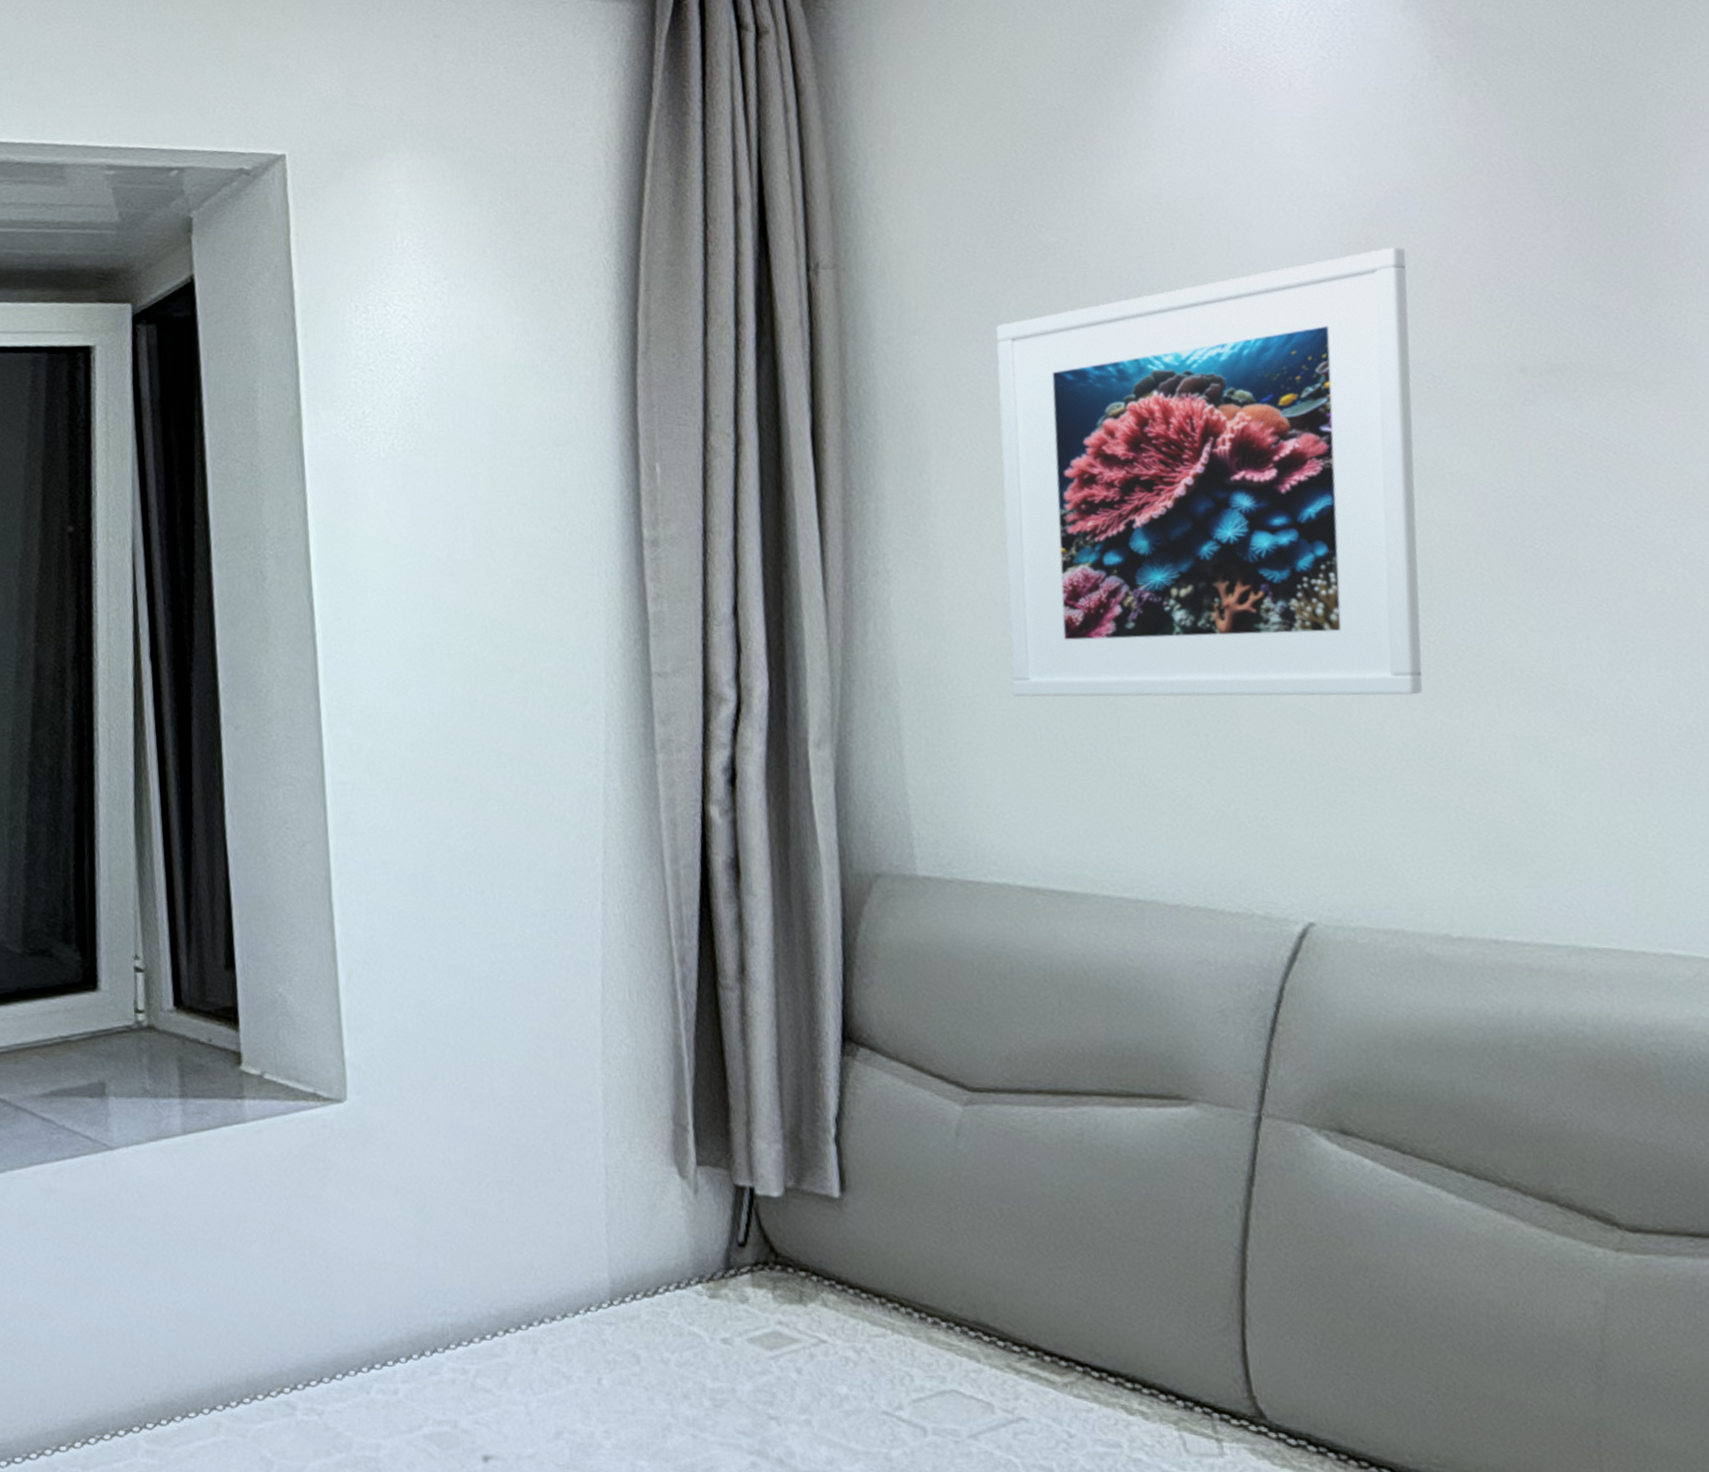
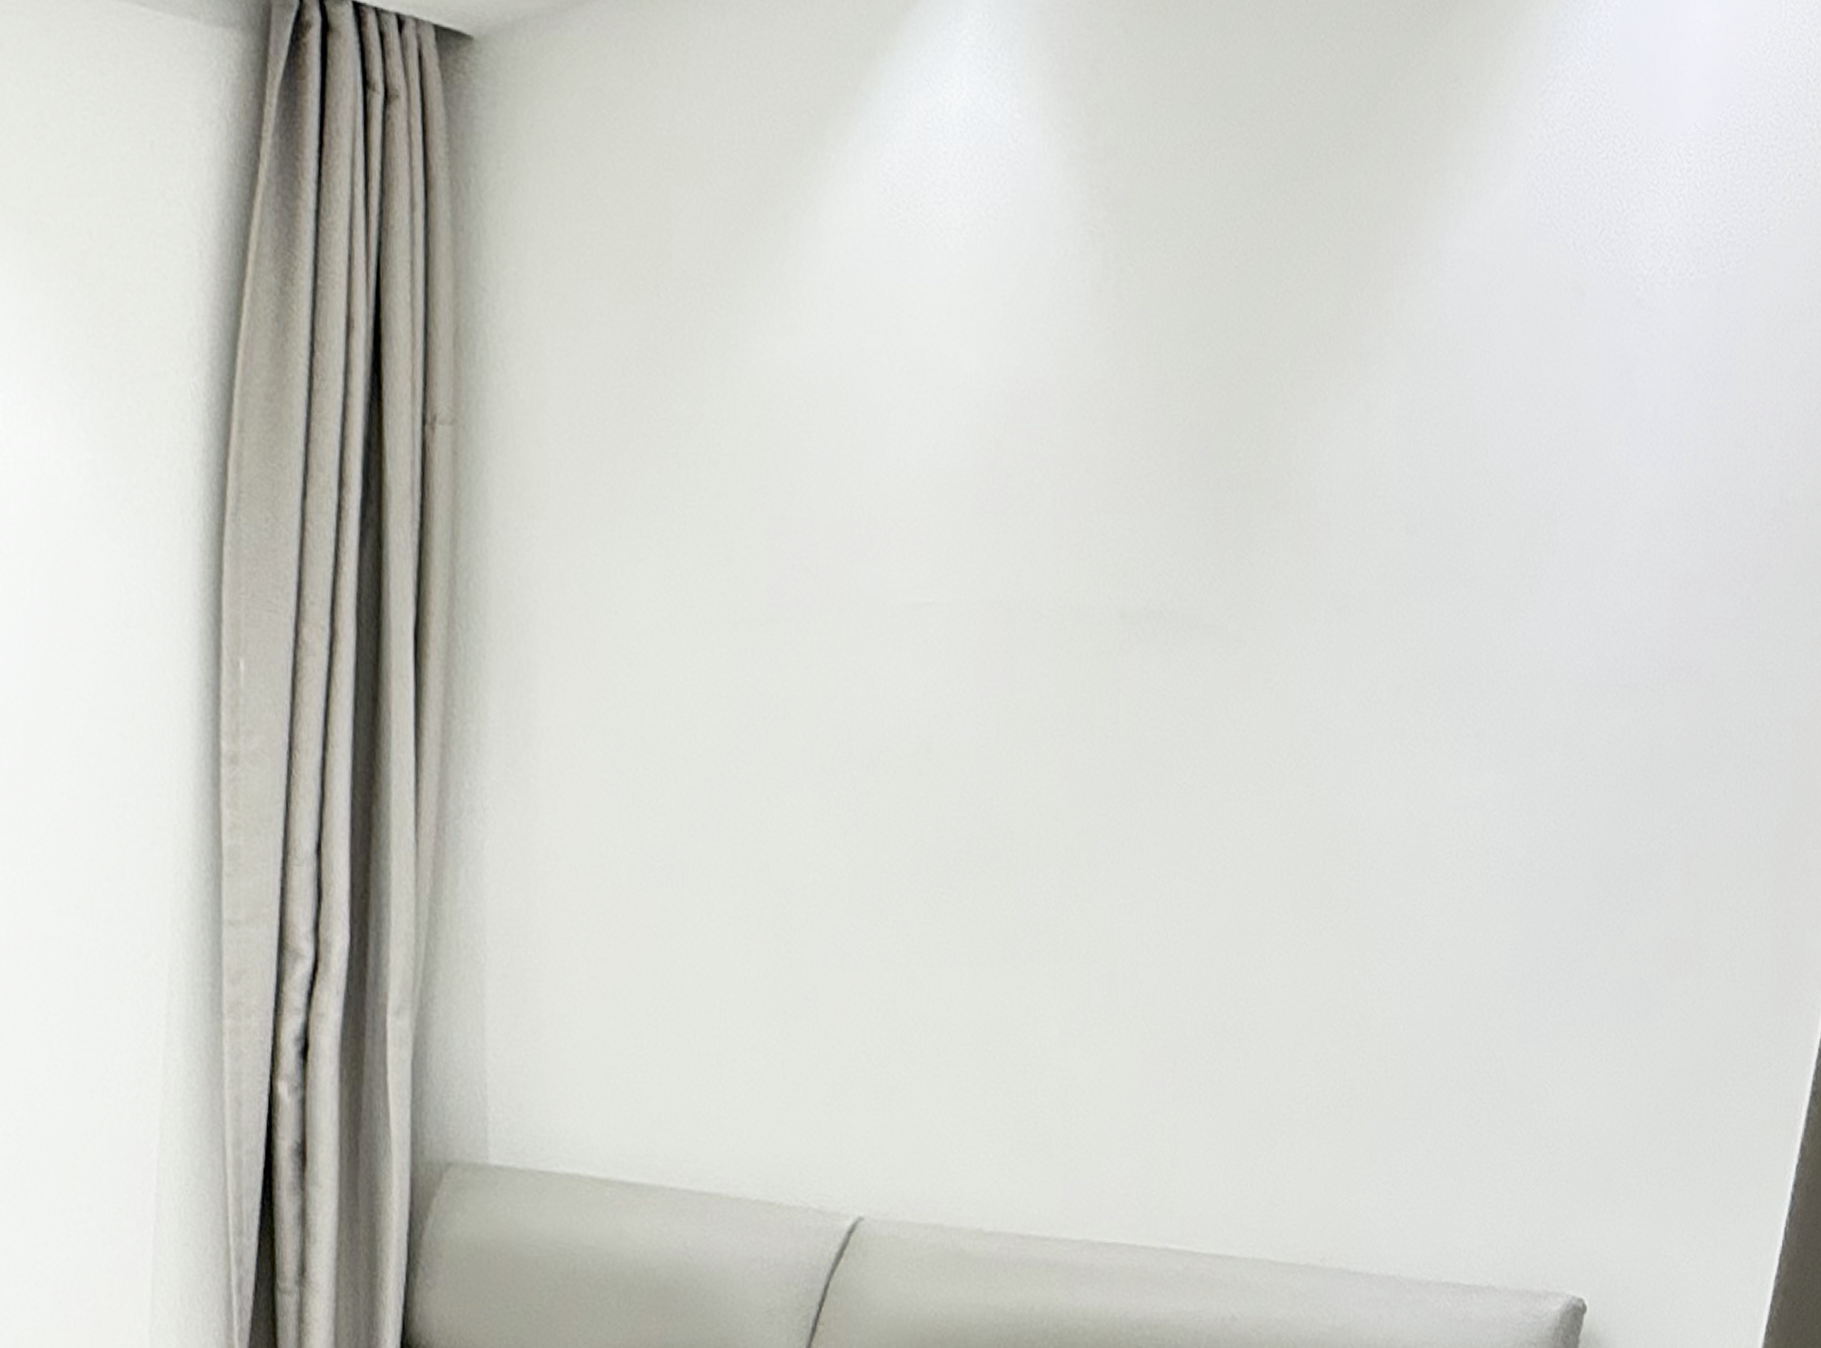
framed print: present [995,247,1423,697] -> none [600,458,1032,974]

